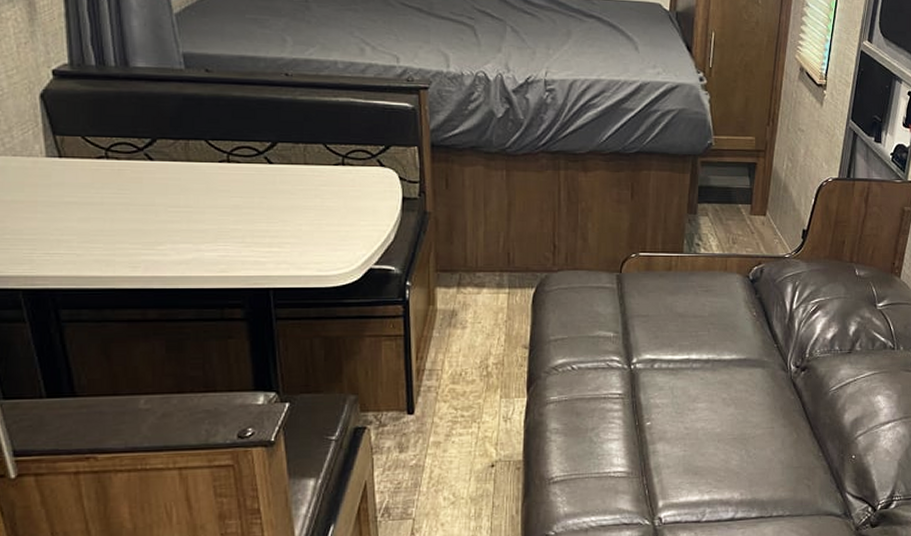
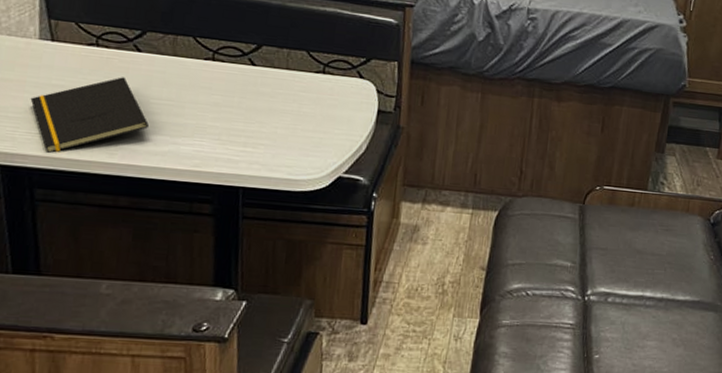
notepad: none [44,188,169,273] -> present [30,77,149,154]

